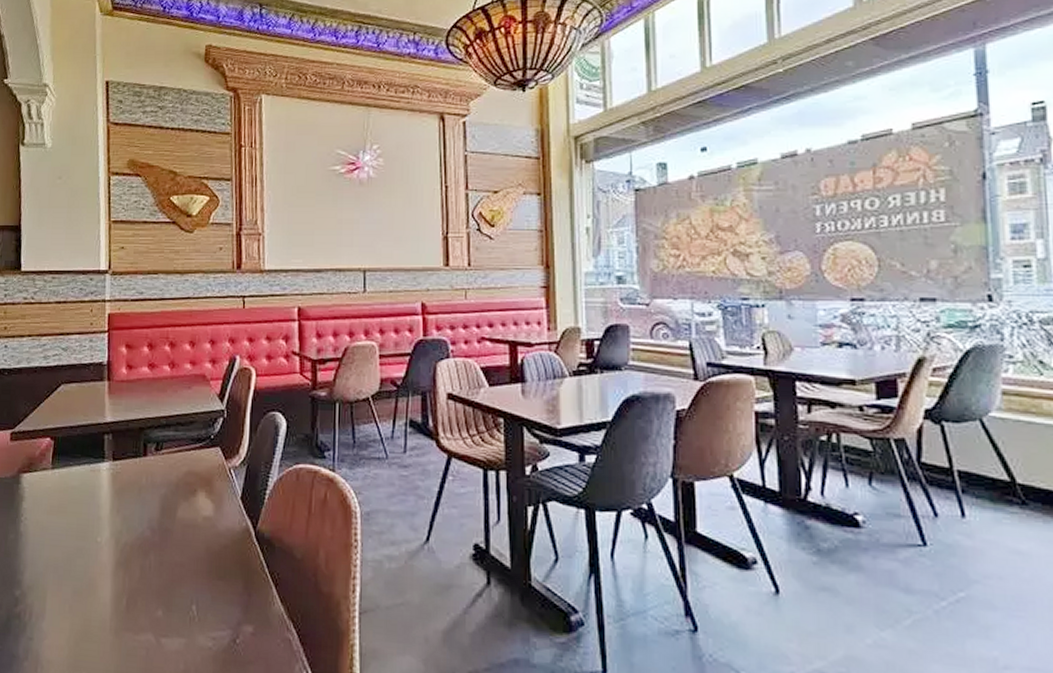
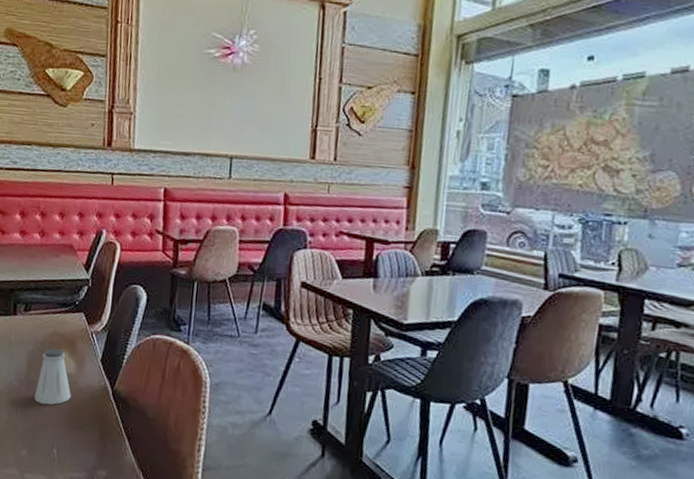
saltshaker: none [168,489,210,555] -> present [34,348,71,405]

